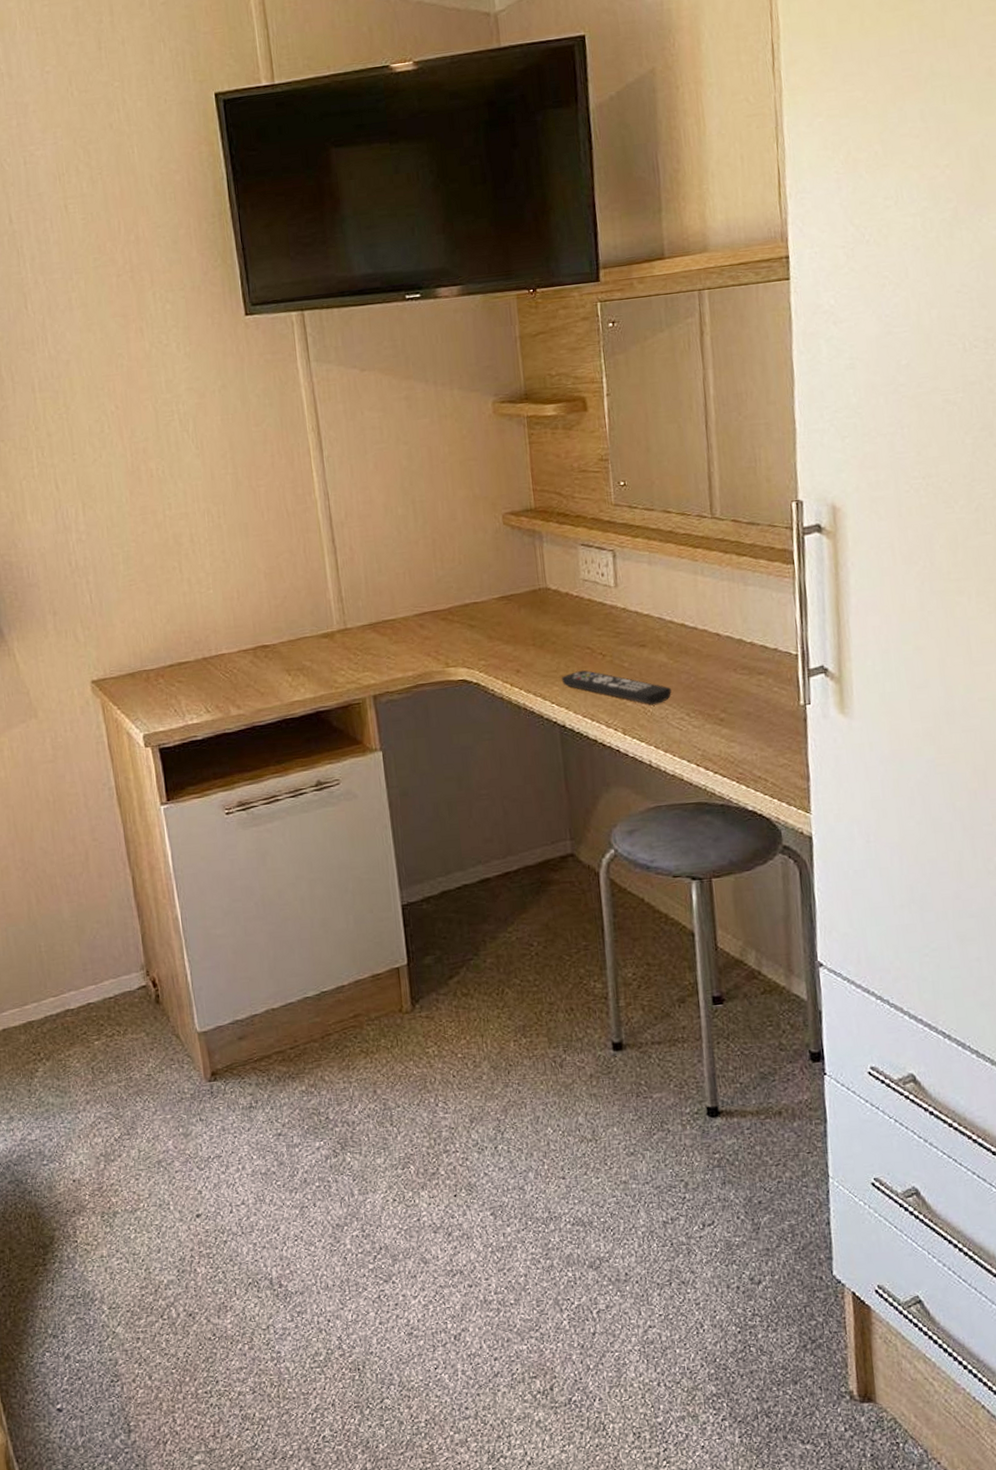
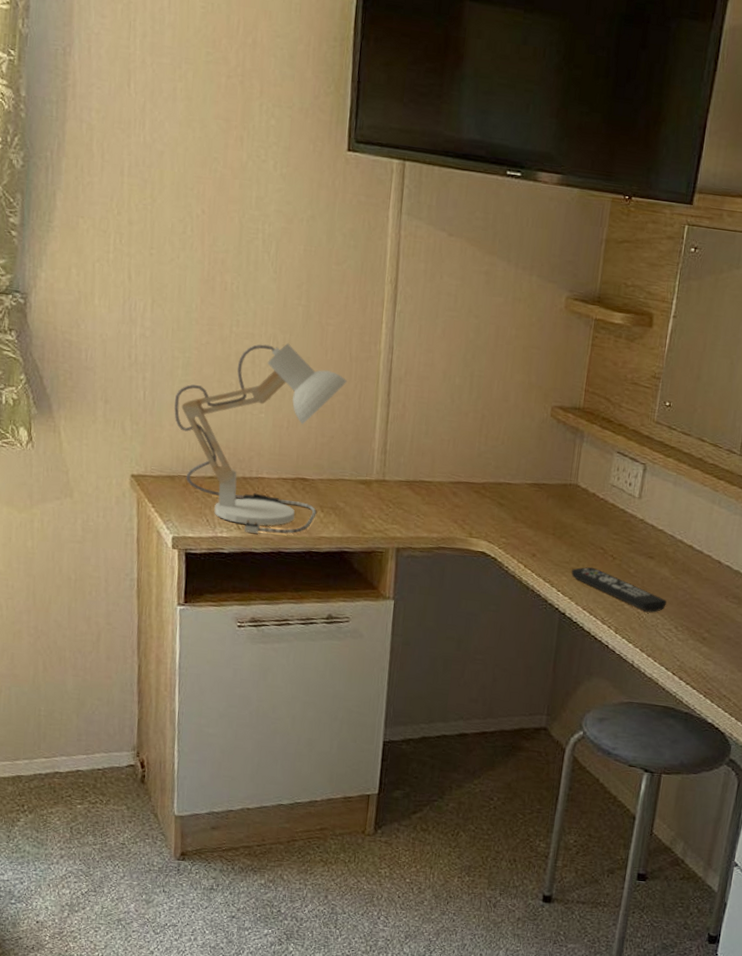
desk lamp: none [121,513,289,714] -> present [173,343,347,535]

